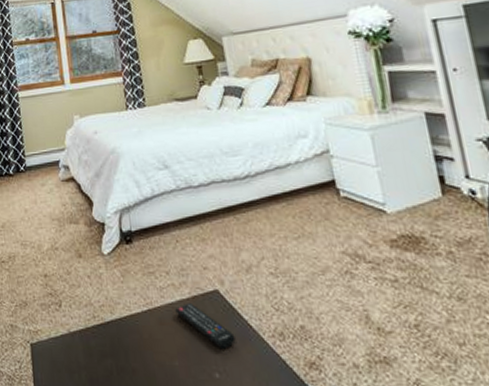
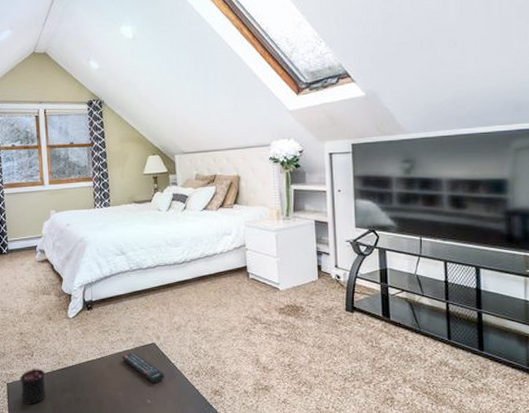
candle: none [46,322,79,375] -> present [20,367,45,405]

